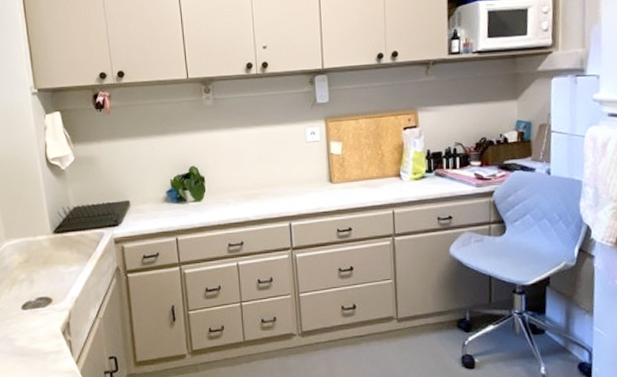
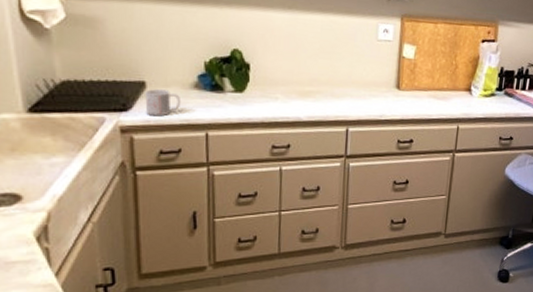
mug: none [130,206,156,228] -> present [145,89,182,117]

